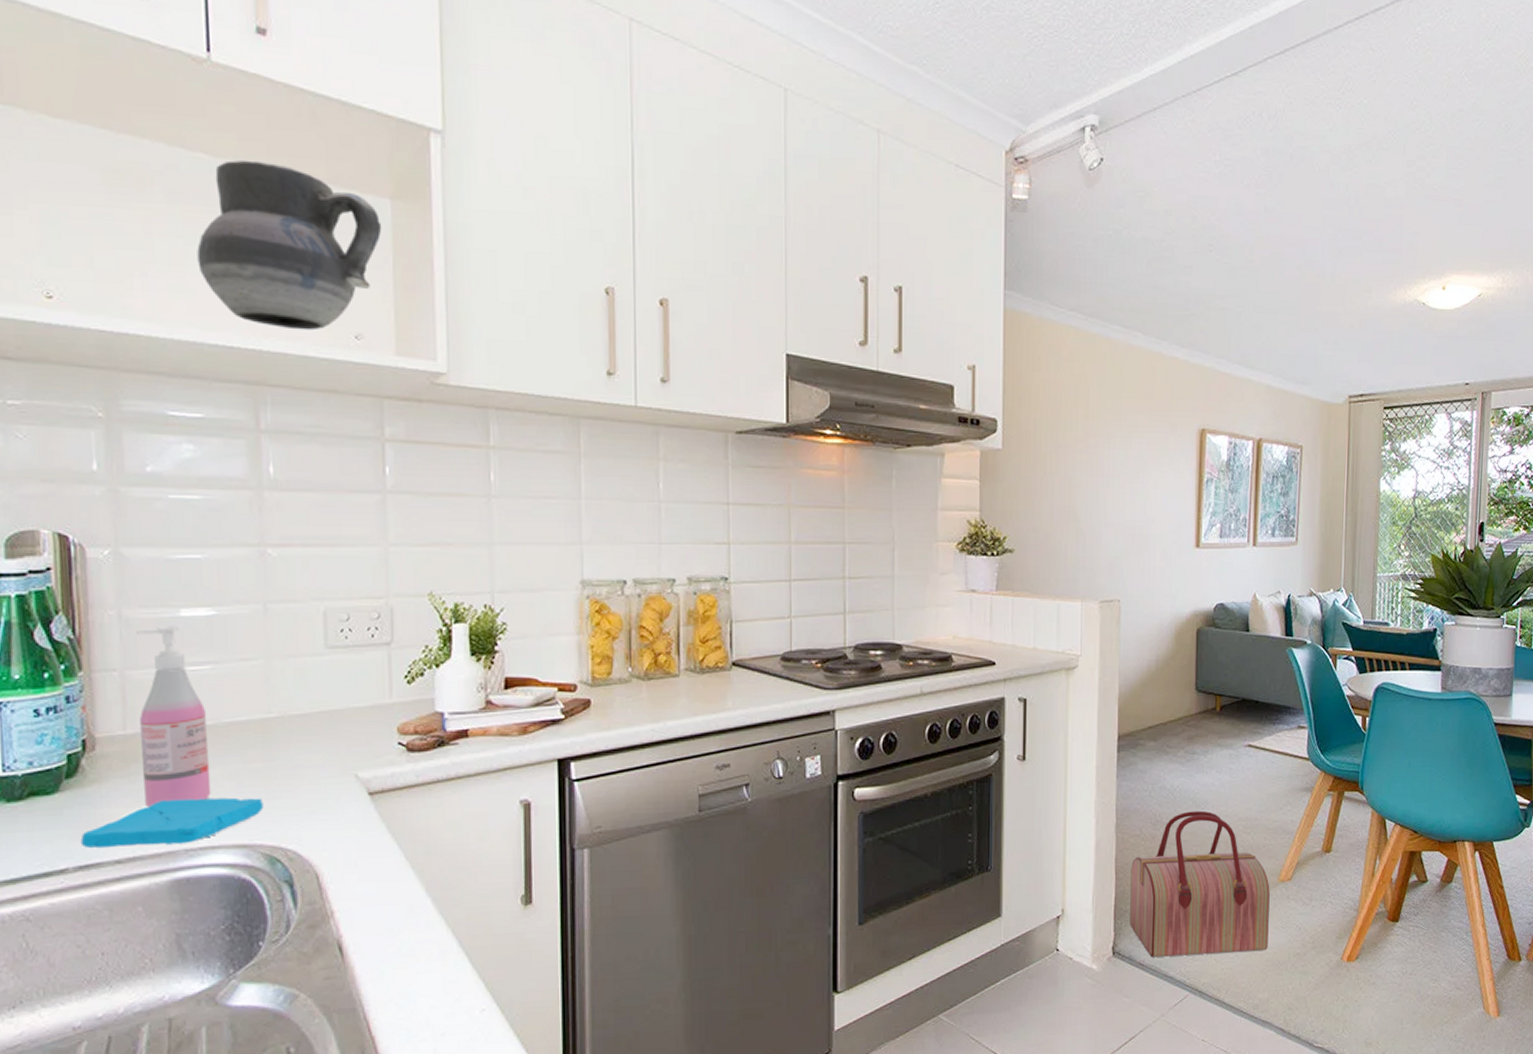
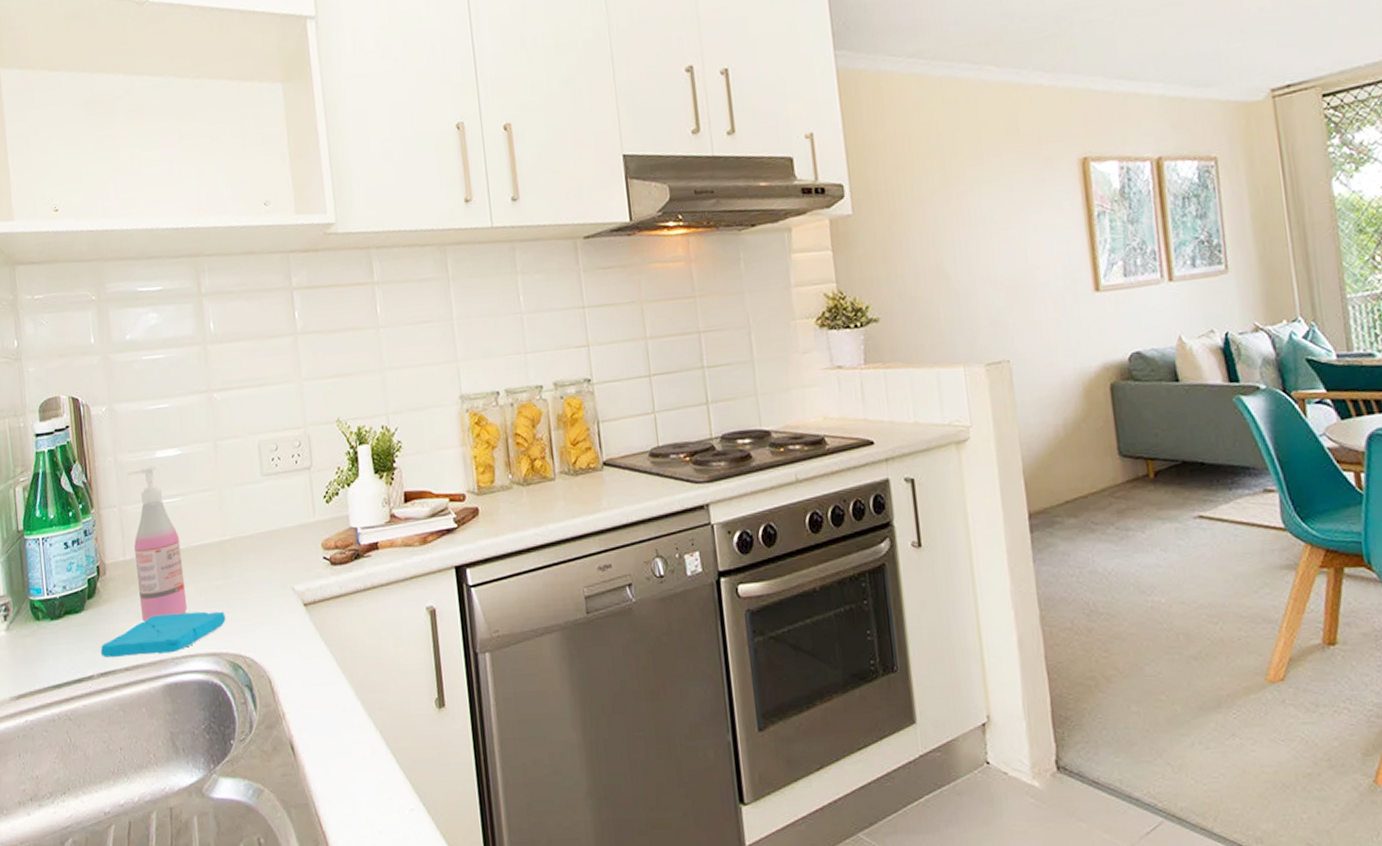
ceramic jug: present [197,159,382,331] -> none [149,72,277,206]
handbag: present [1130,810,1270,958] -> none [1066,597,1265,774]

